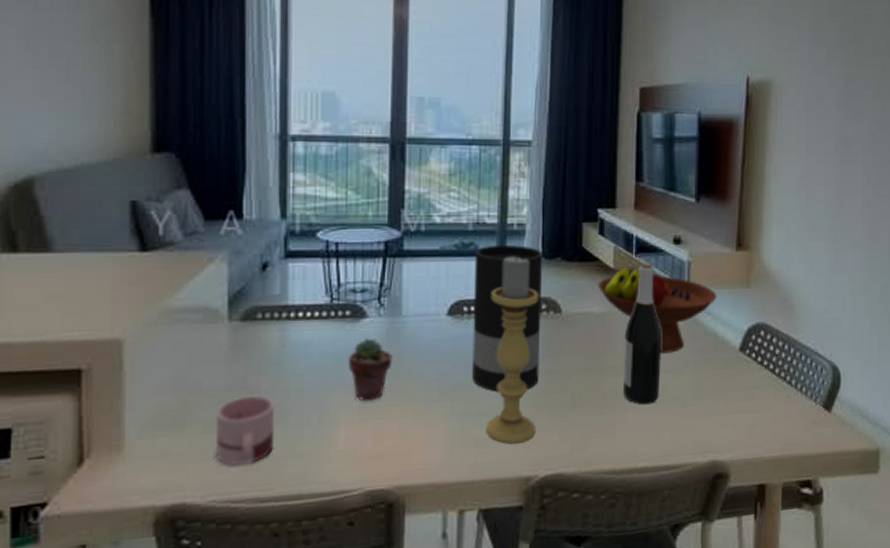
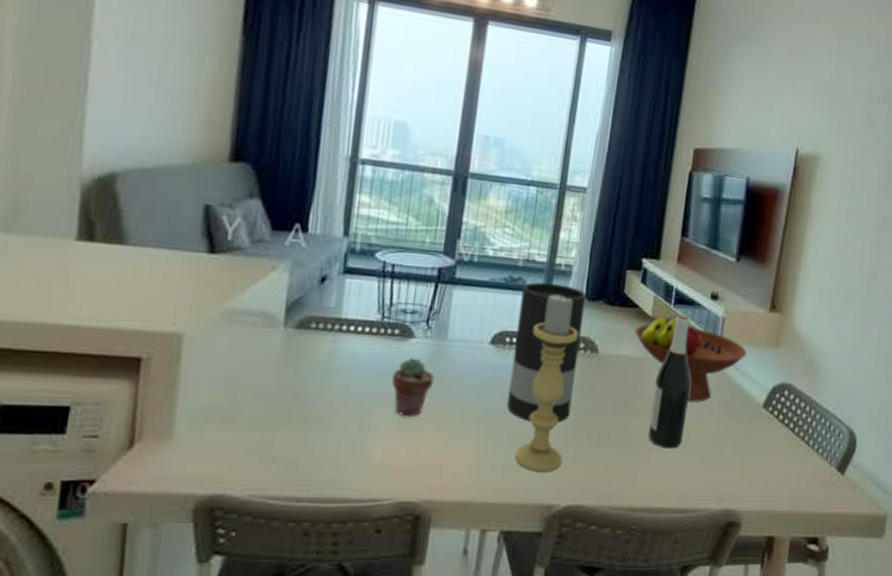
mug: present [215,395,275,467] -> none [259,399,318,465]

